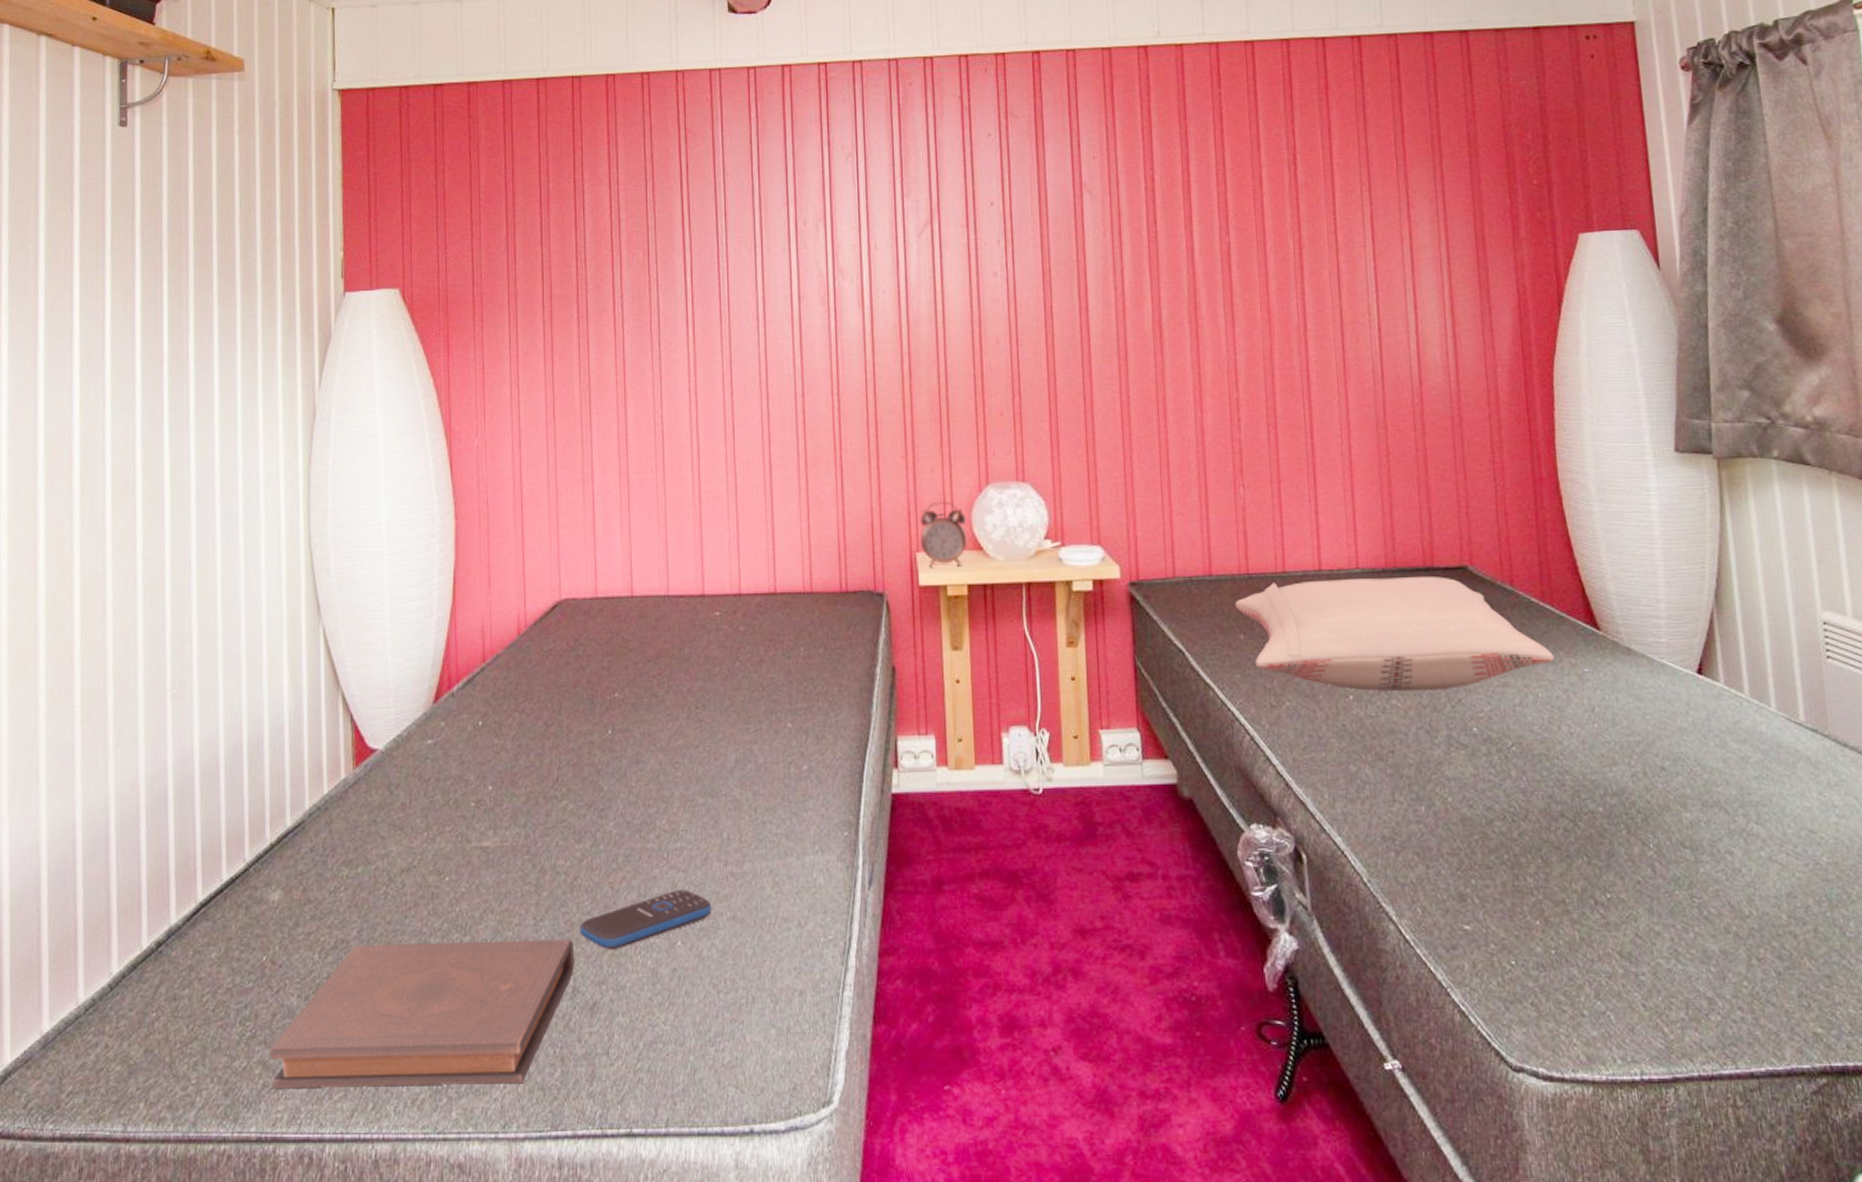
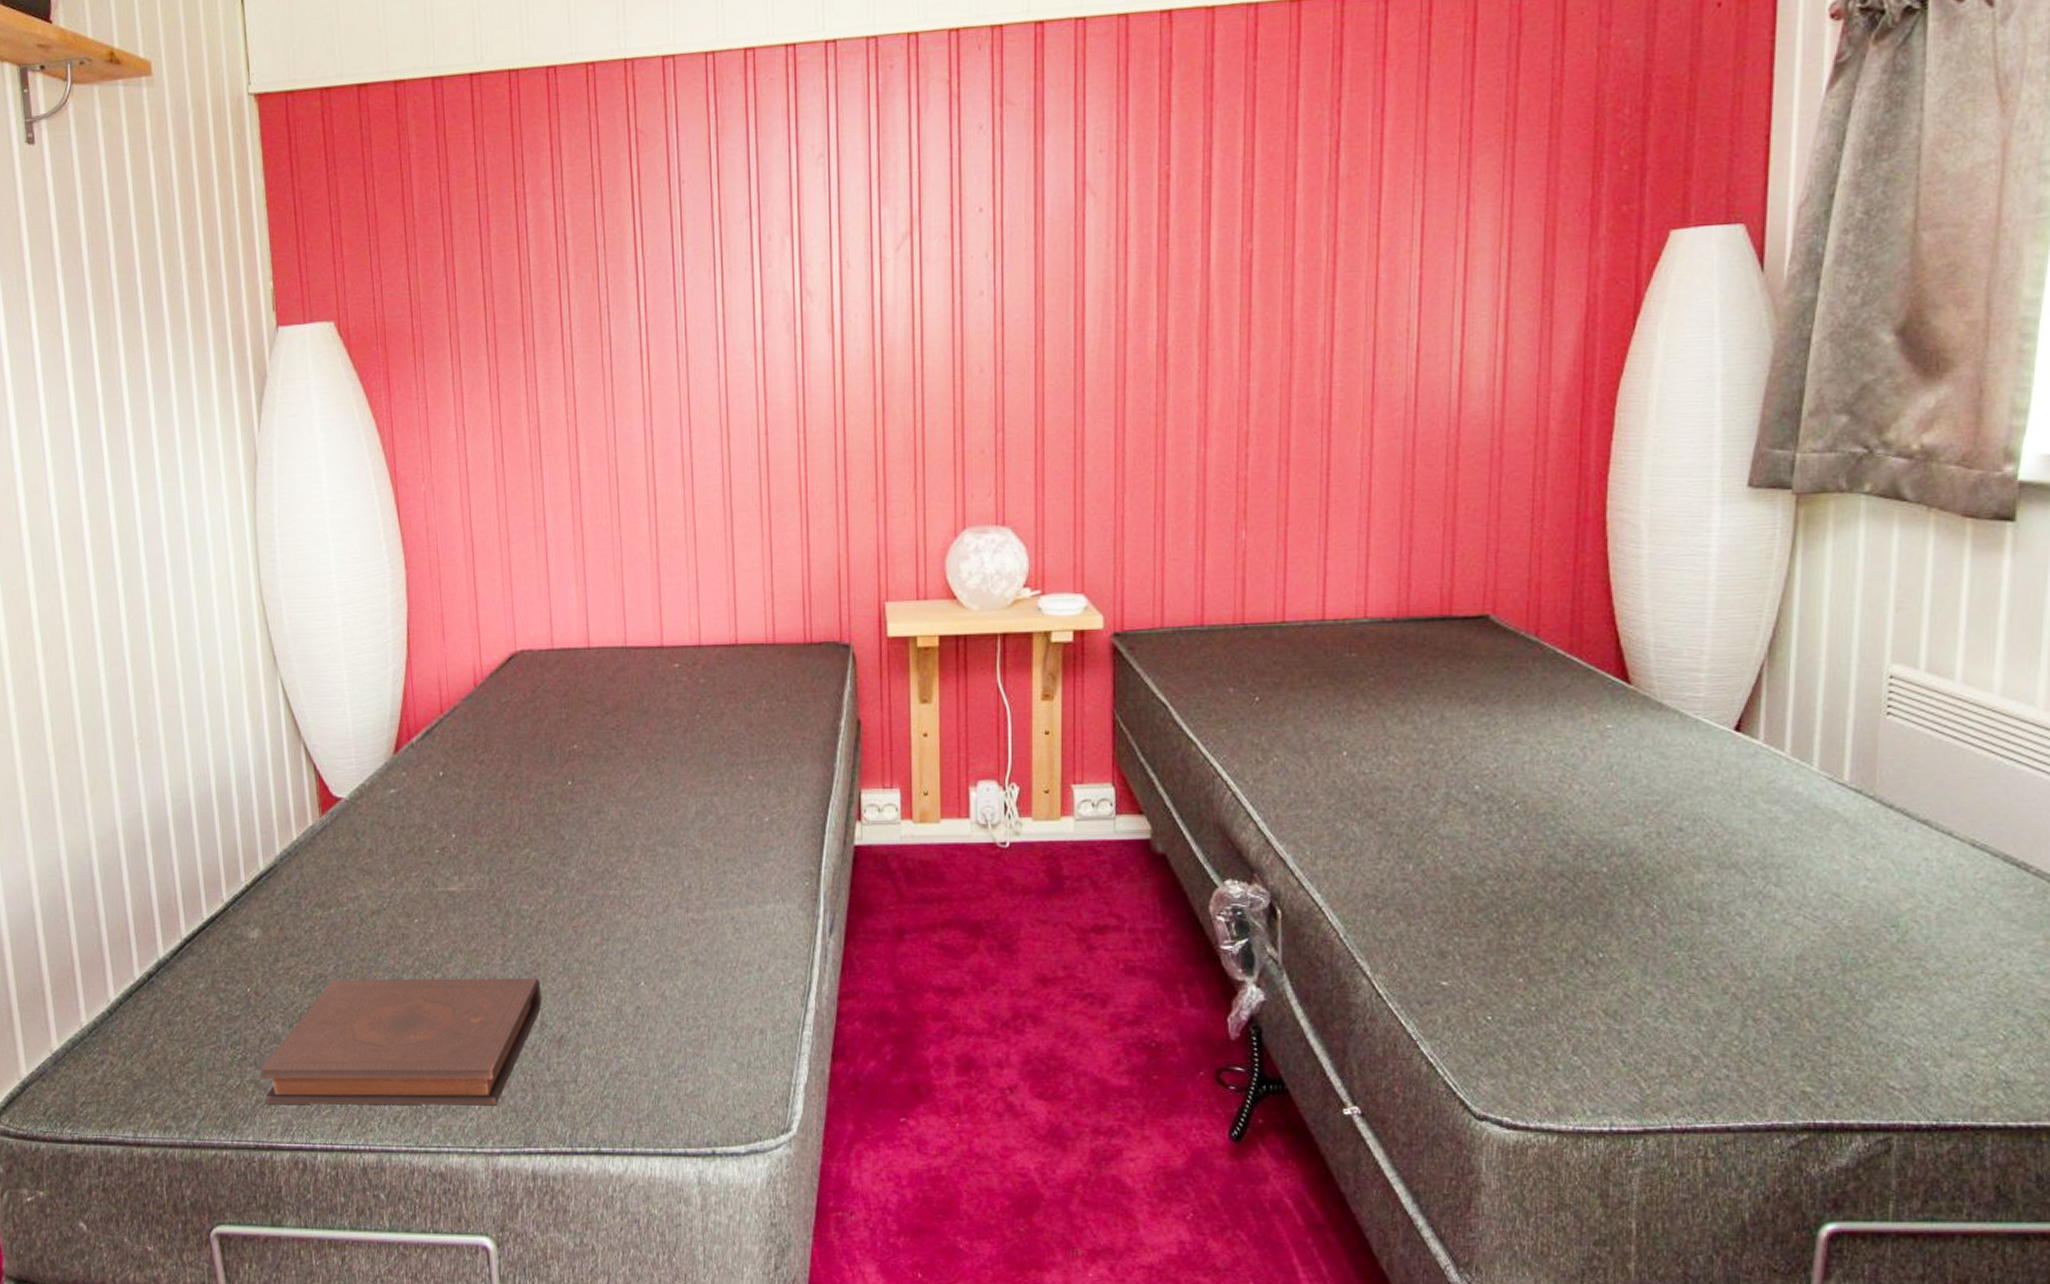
mobile phone: present [579,890,712,950] -> none [545,935,674,988]
alarm clock: present [920,501,968,567] -> none [889,547,940,617]
pillow: present [1235,576,1554,692] -> none [1226,625,1574,748]

